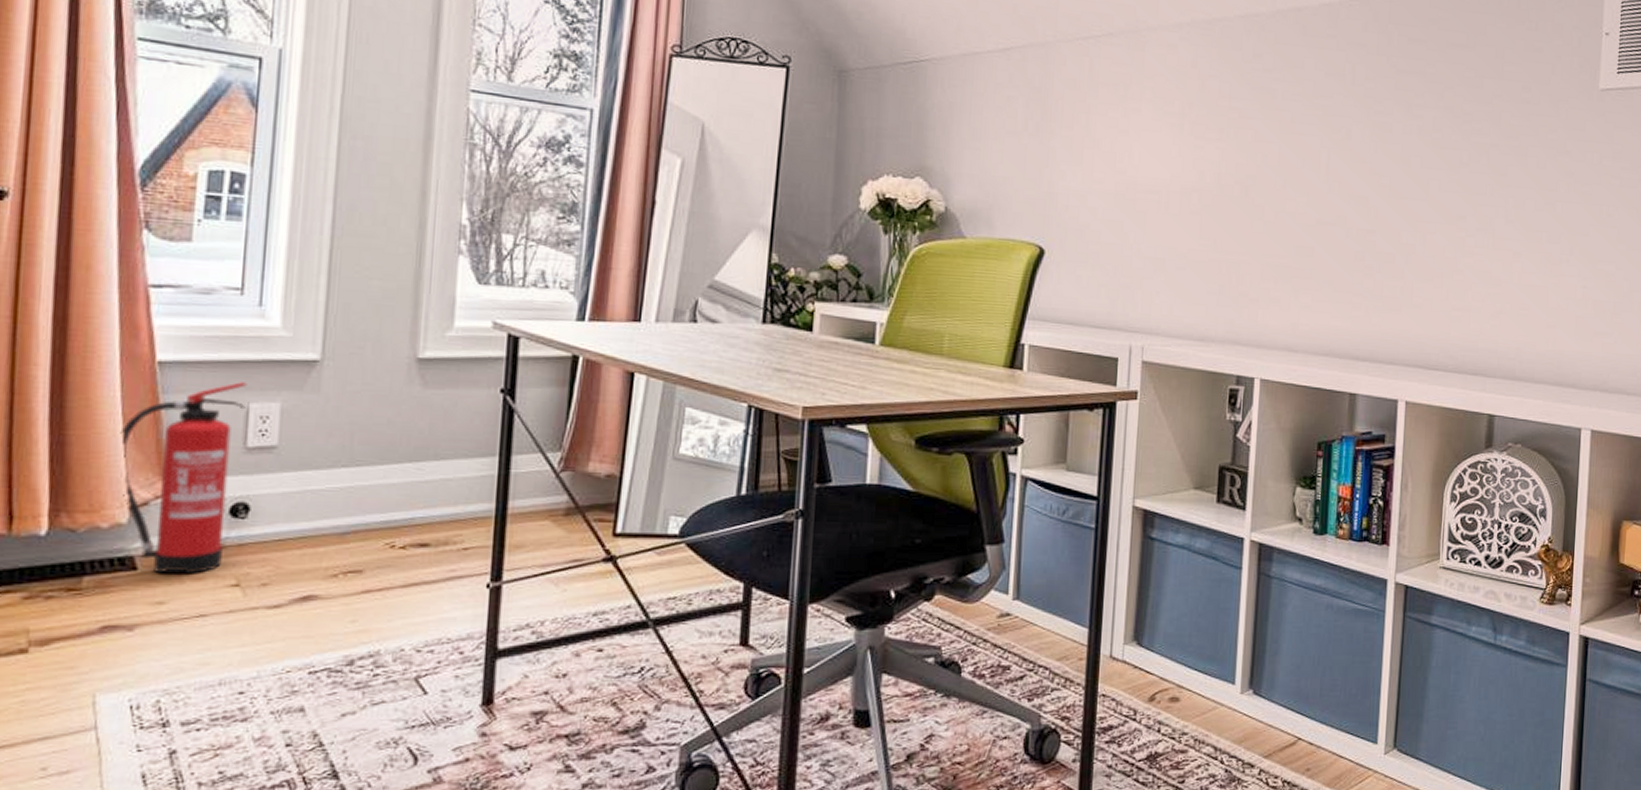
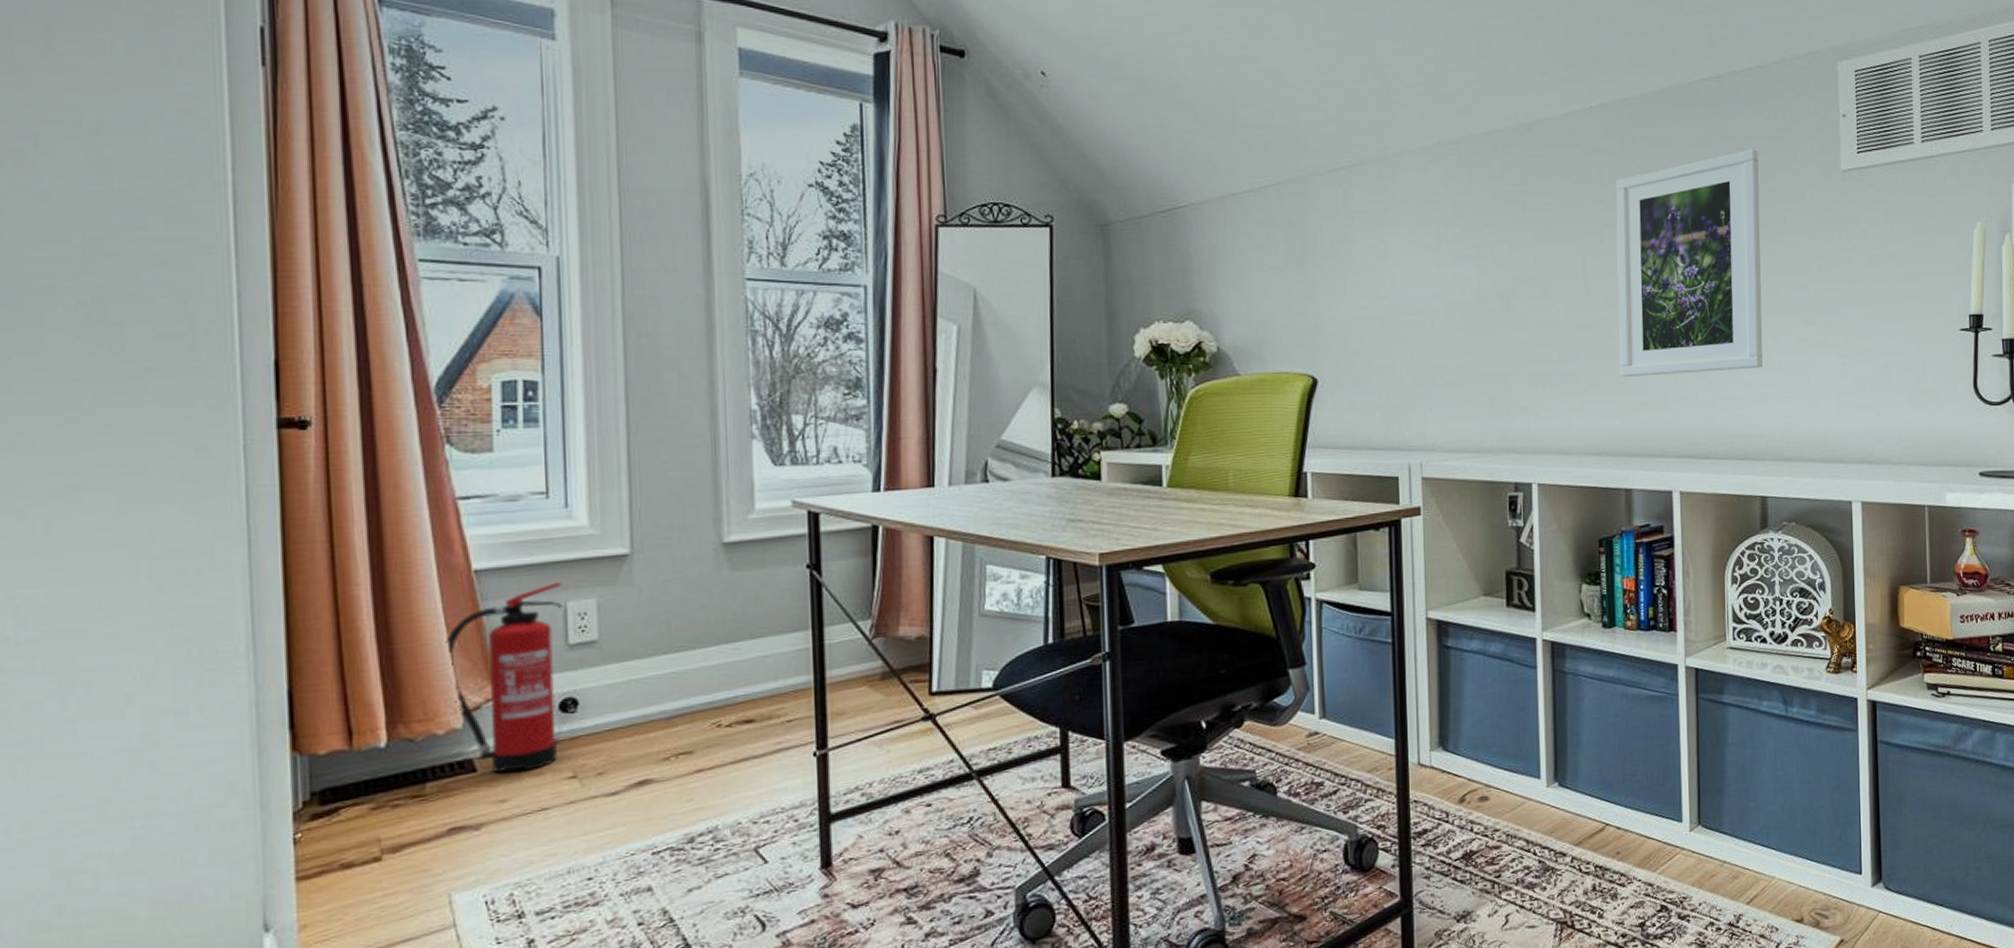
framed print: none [1355,58,1516,283] -> present [1616,149,1763,377]

